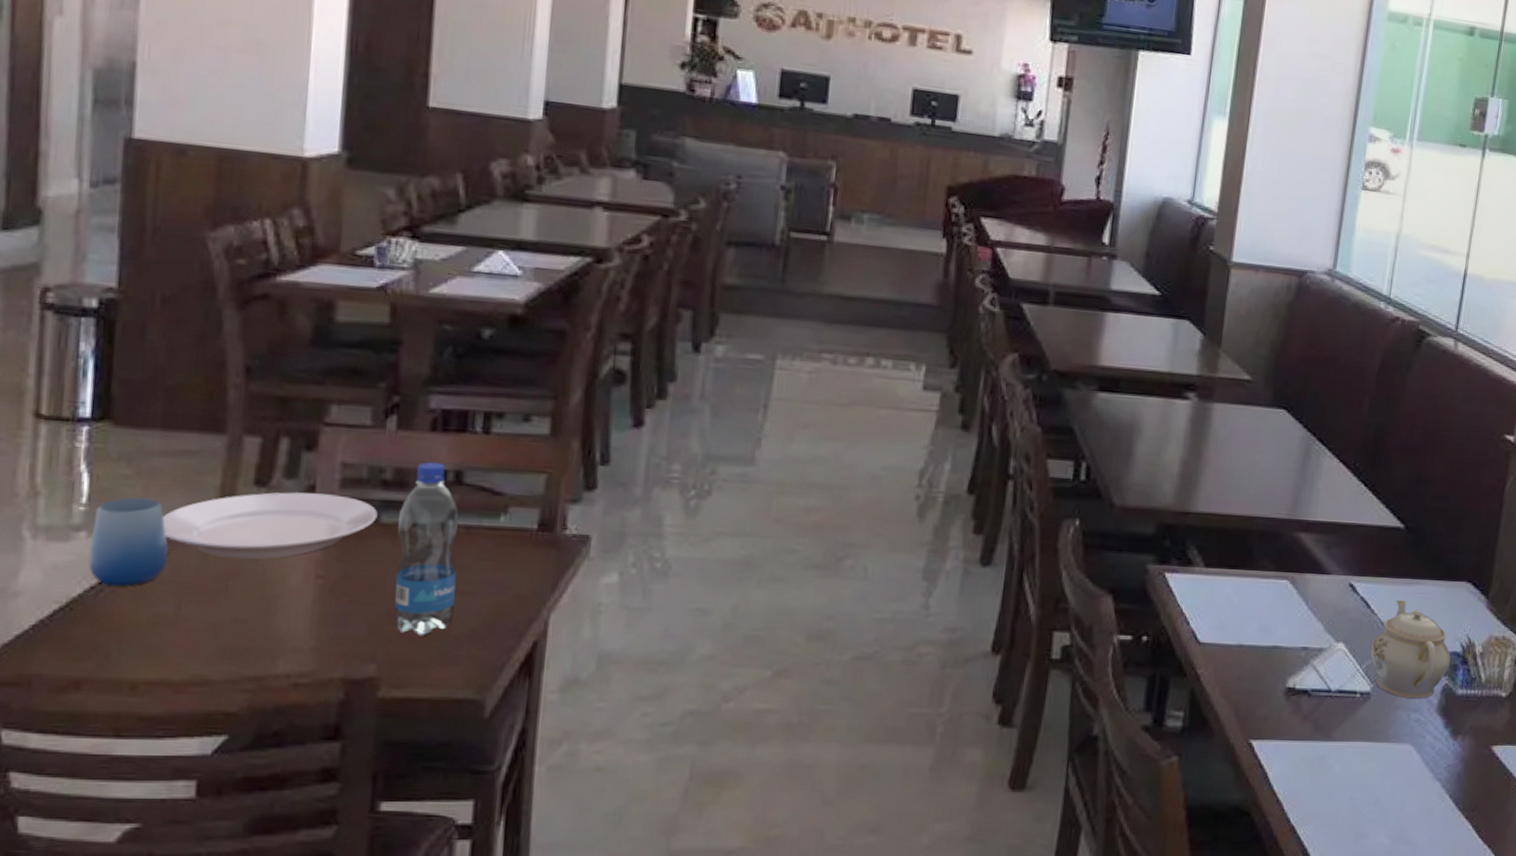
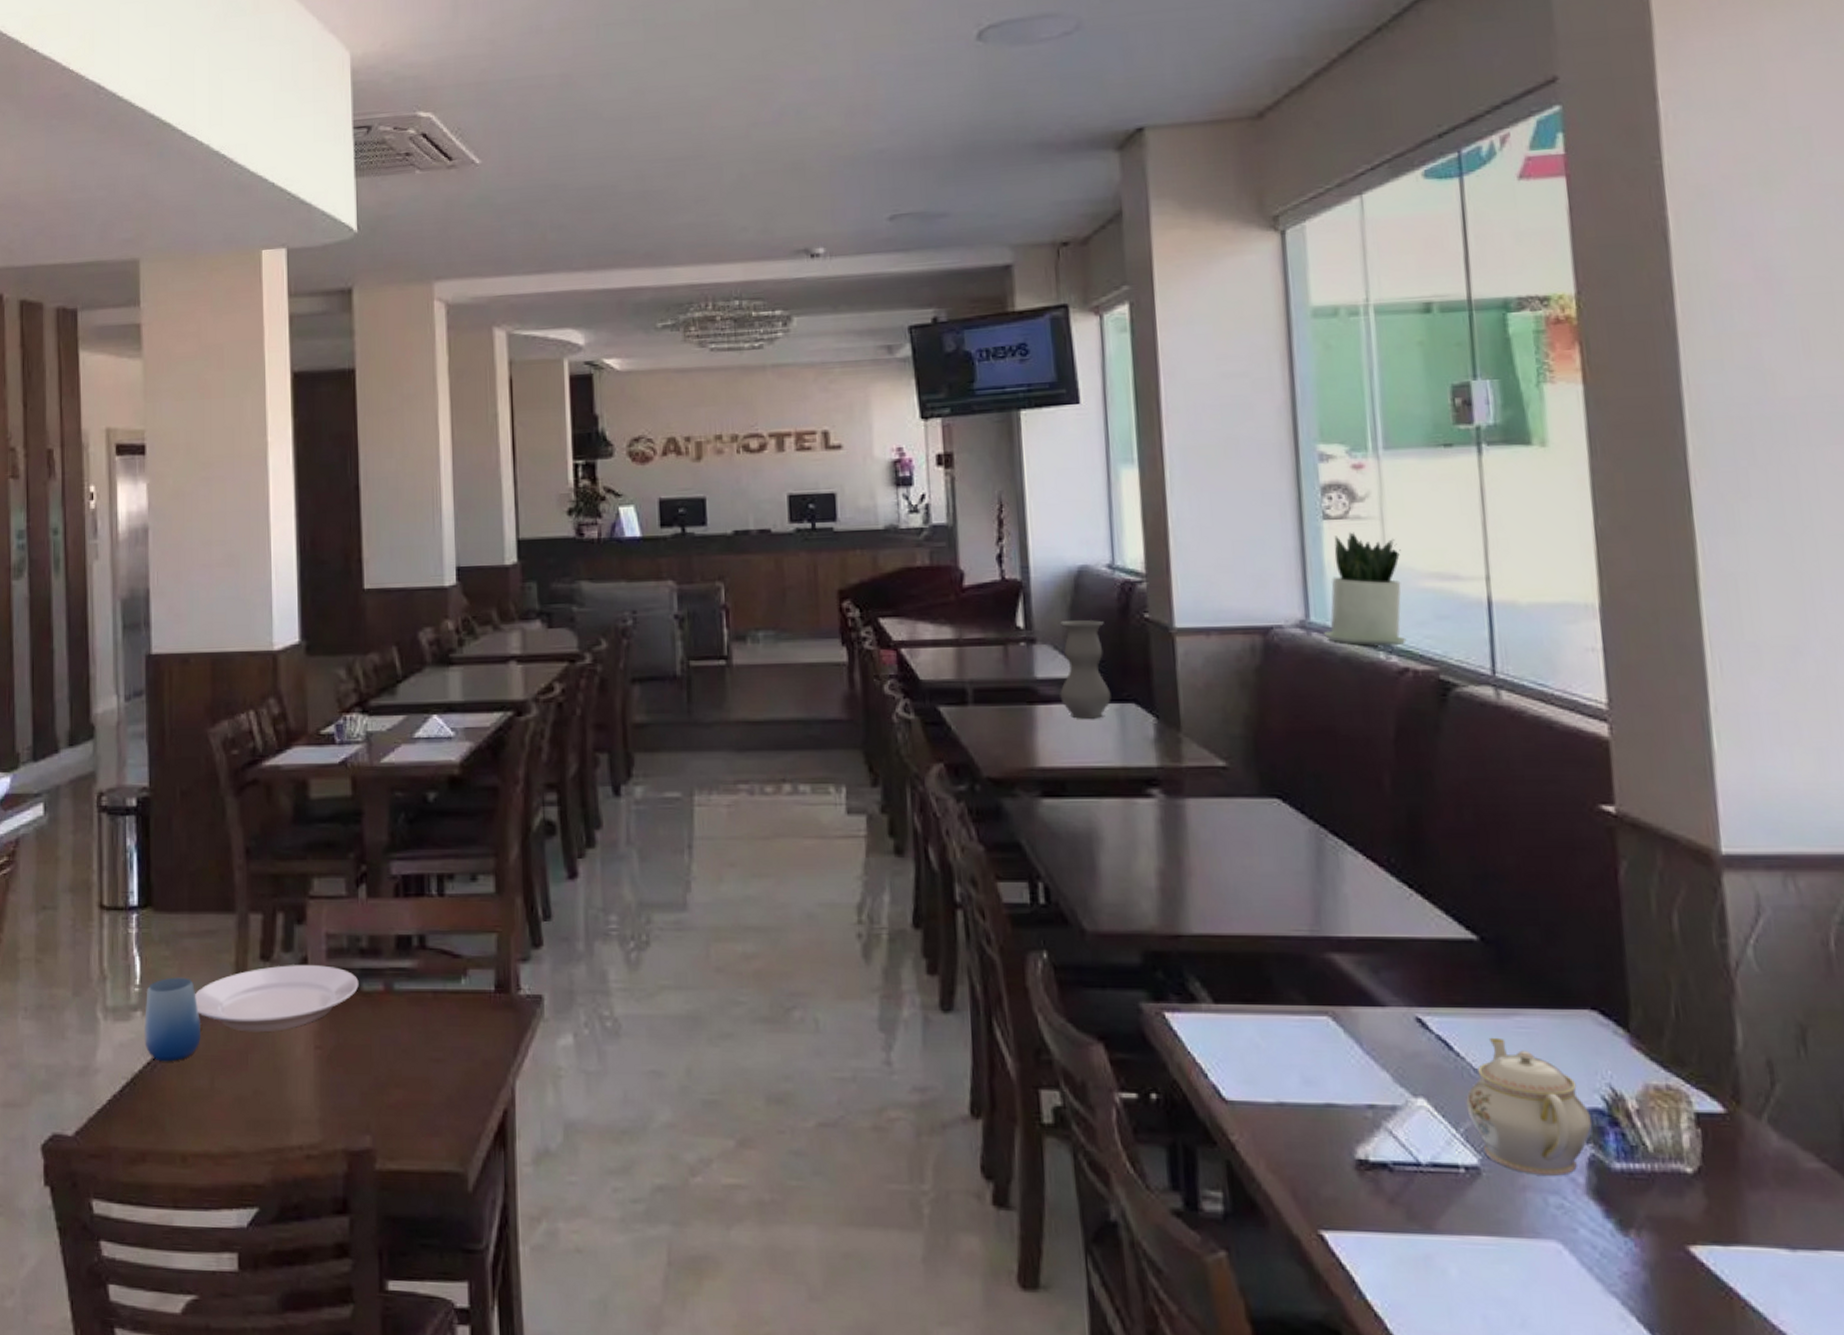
bottle: present [394,462,459,636] -> none [377,928,432,1106]
vase: none [1128,243,1176,330] -> present [1060,620,1111,719]
planter: none [1344,203,1413,299] -> present [1324,532,1407,647]

